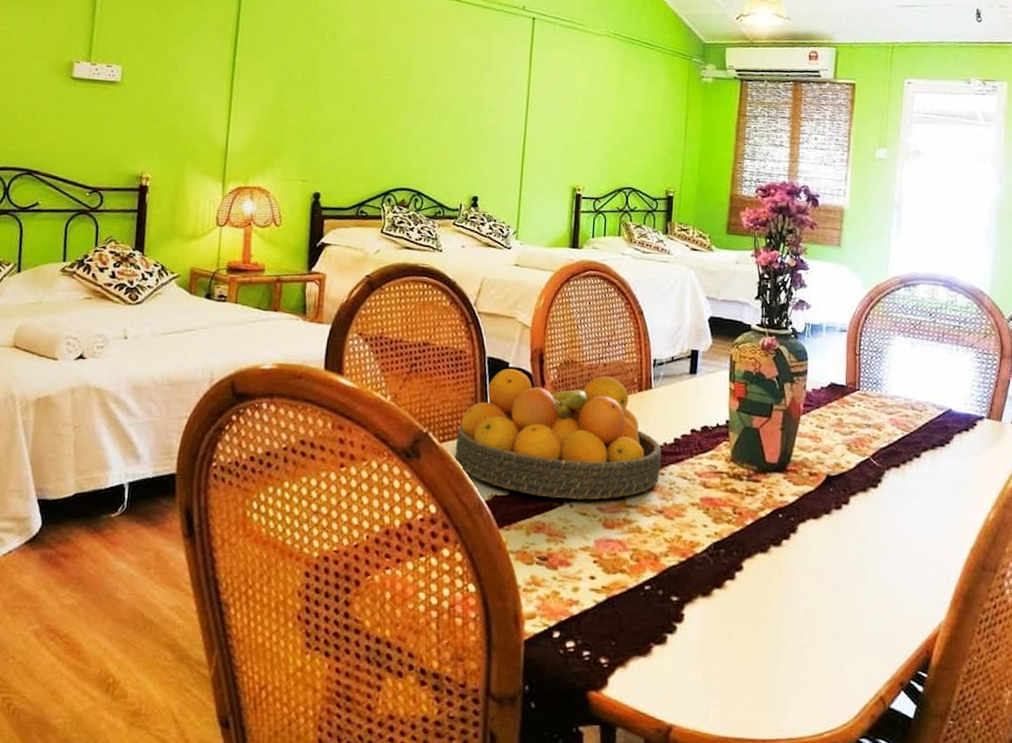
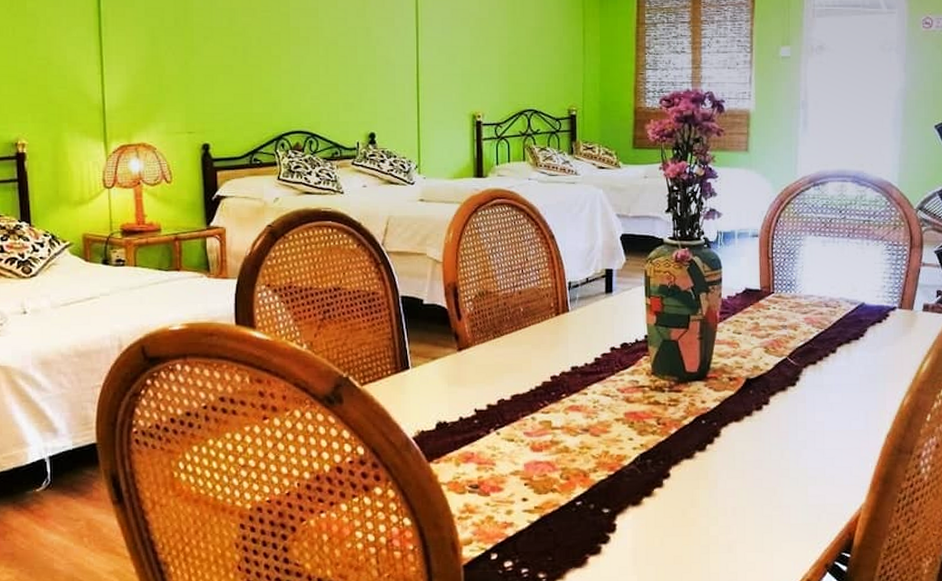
fruit bowl: present [455,368,662,500] -> none [377,304,584,428]

